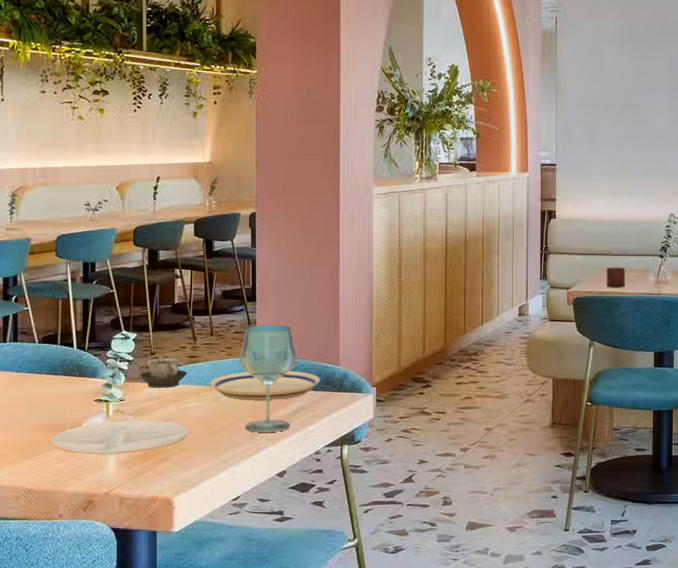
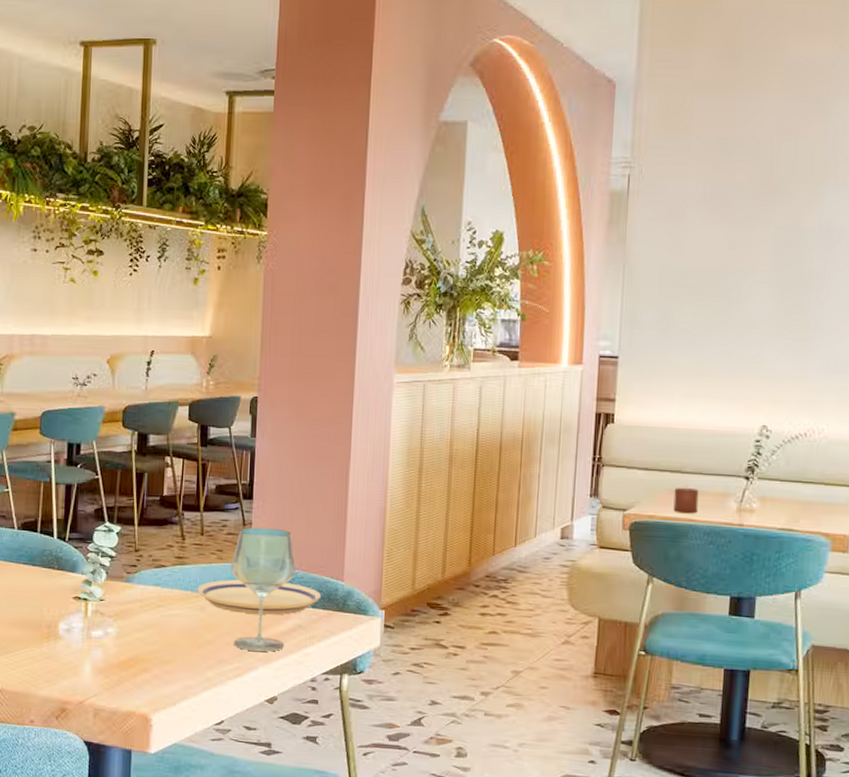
plate: present [51,420,189,455] -> none [26,622,172,661]
cup: present [139,357,188,388] -> none [121,556,174,591]

